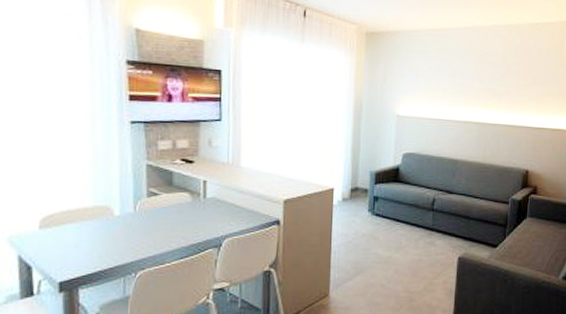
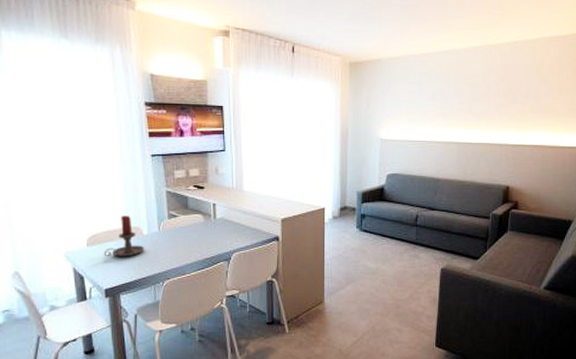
candle holder: none [60,192,114,243] -> present [104,216,144,257]

